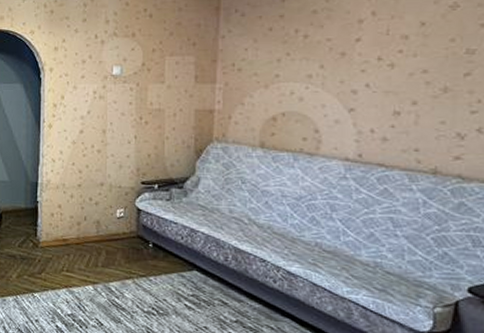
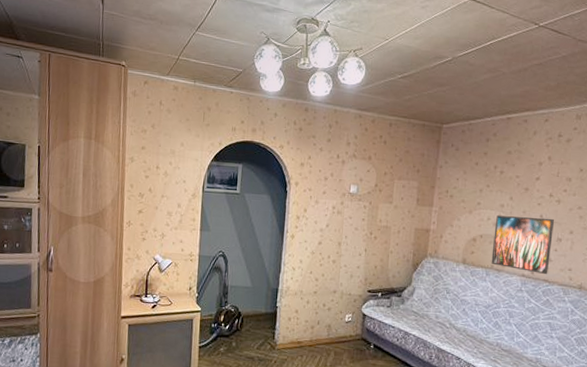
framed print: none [299,87,387,158] -> present [491,215,554,275]

